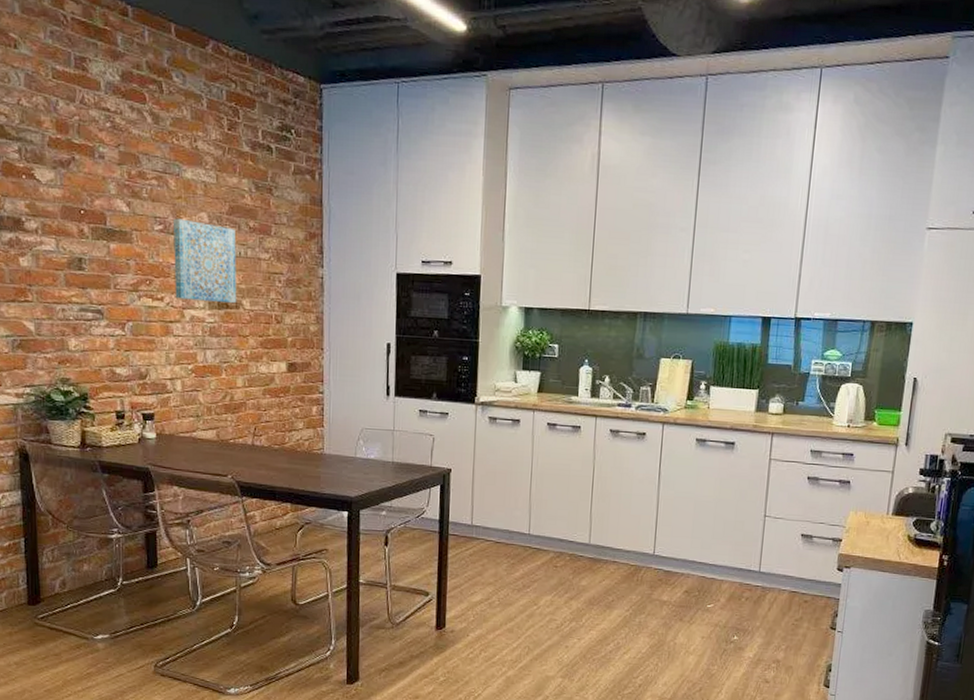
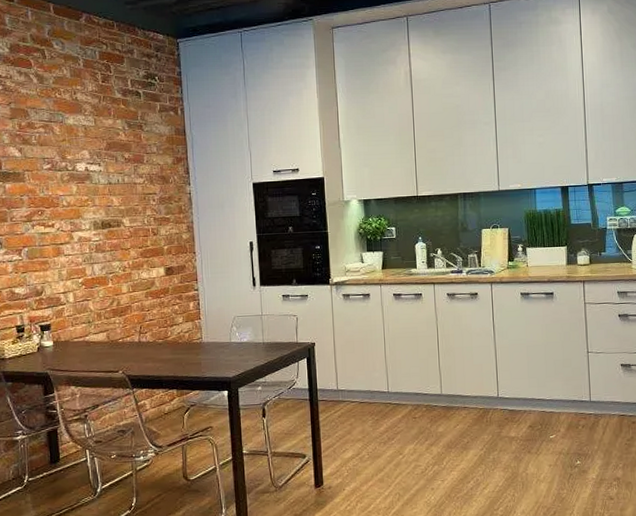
wall art: present [174,218,237,304] -> none [60,157,118,224]

